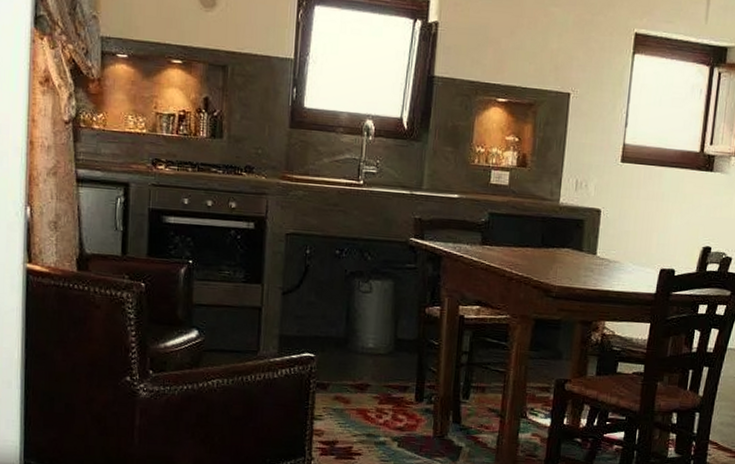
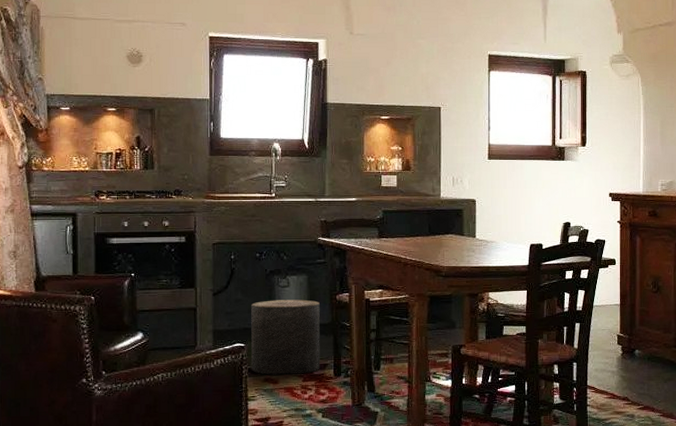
stool: none [320,306,406,395] -> present [251,299,320,375]

